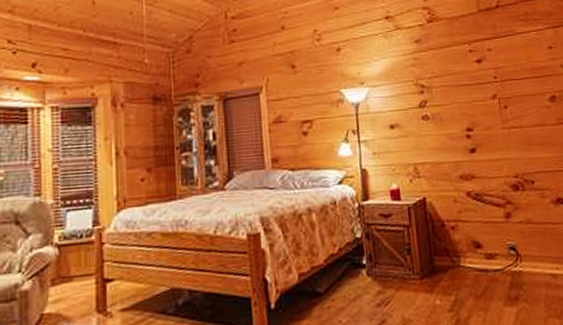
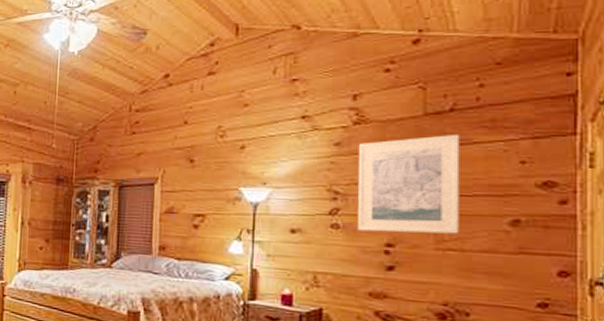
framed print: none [433,26,517,120] -> present [357,133,460,235]

